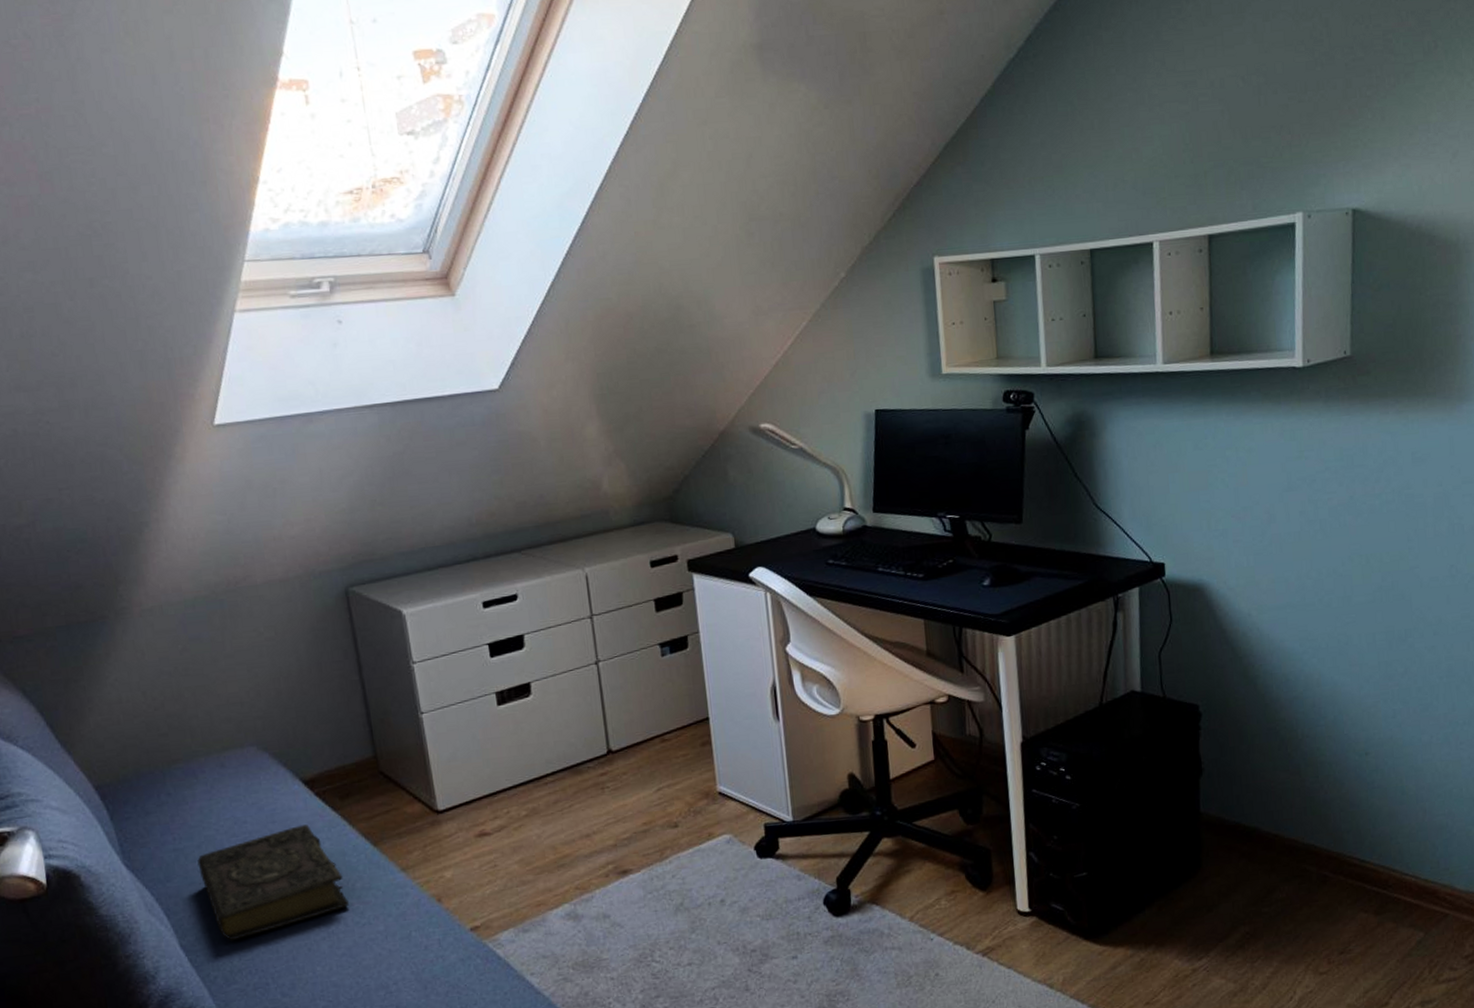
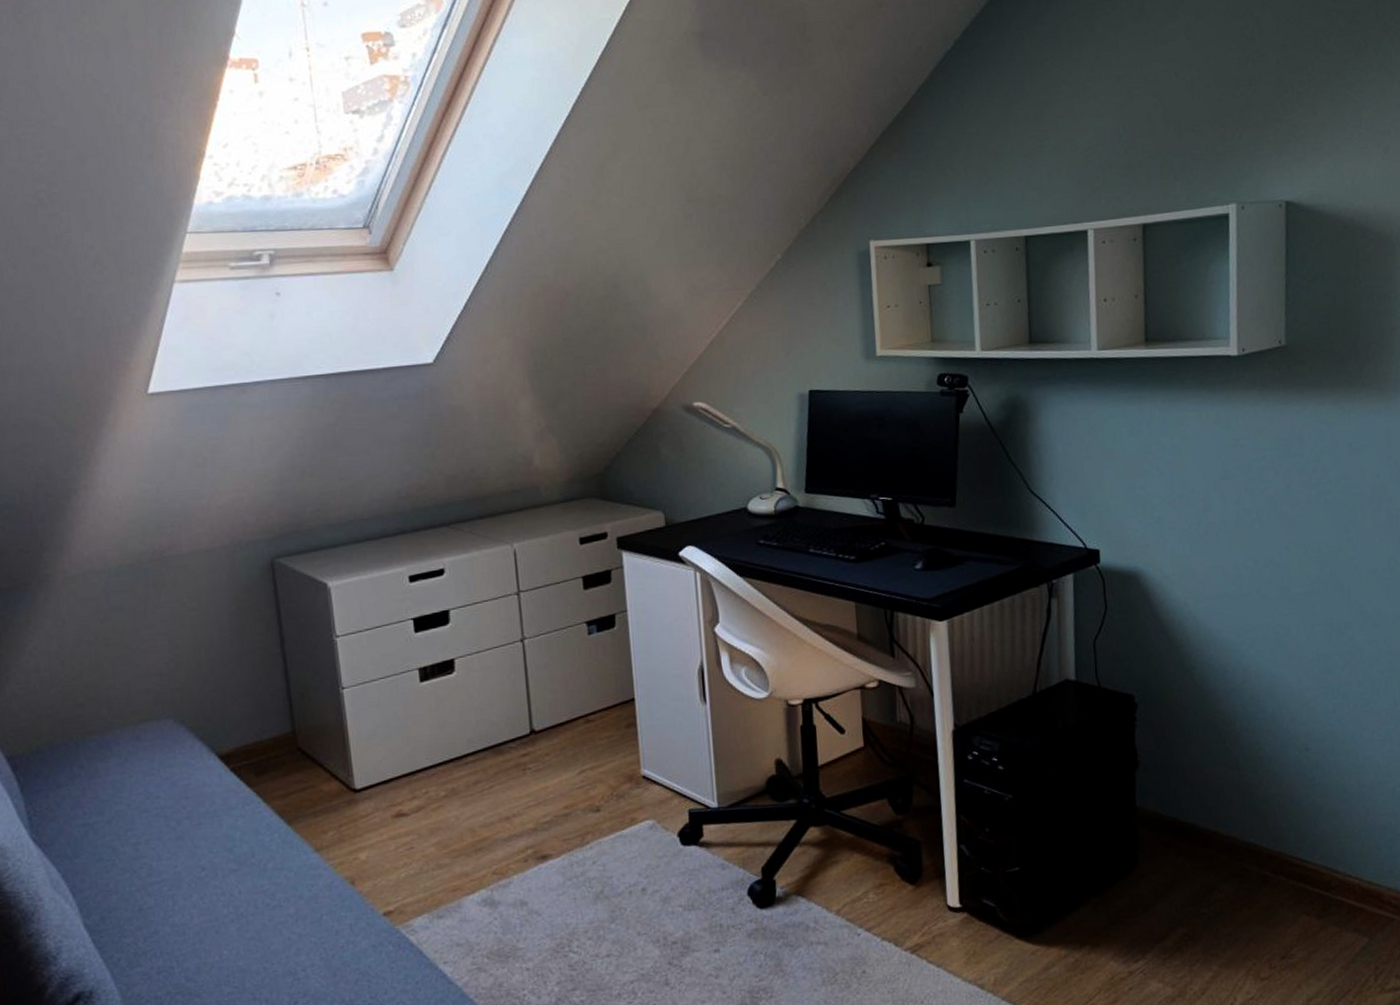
book: present [197,824,349,941] -> none [107,801,260,922]

